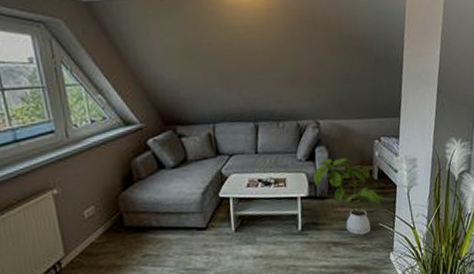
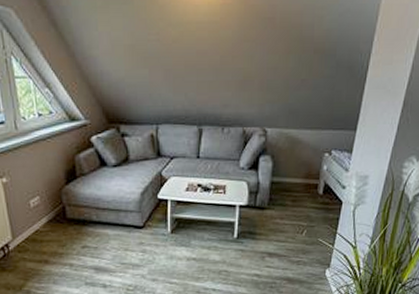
house plant: present [313,158,387,235] -> none [254,168,330,249]

